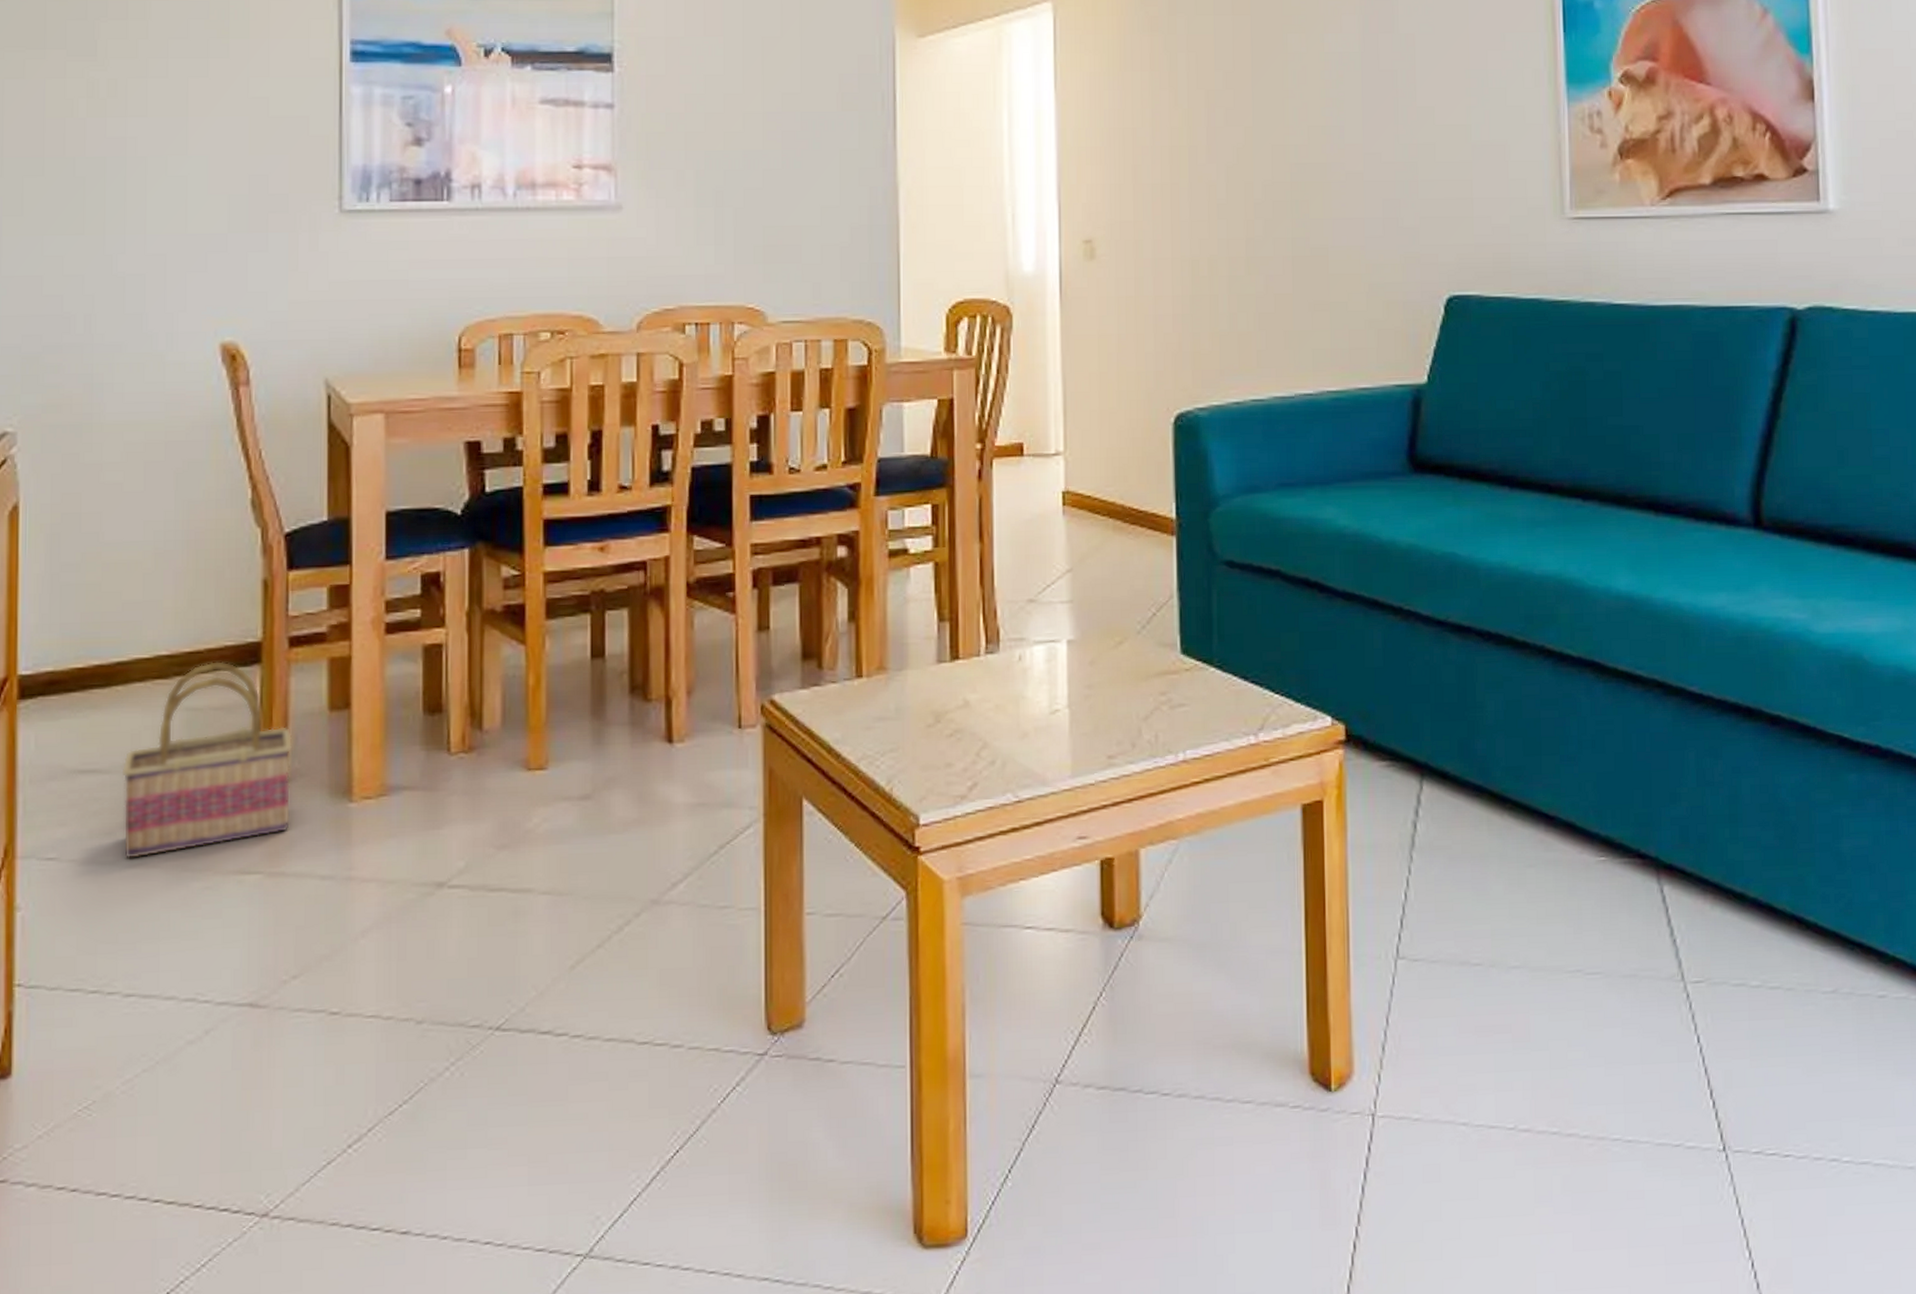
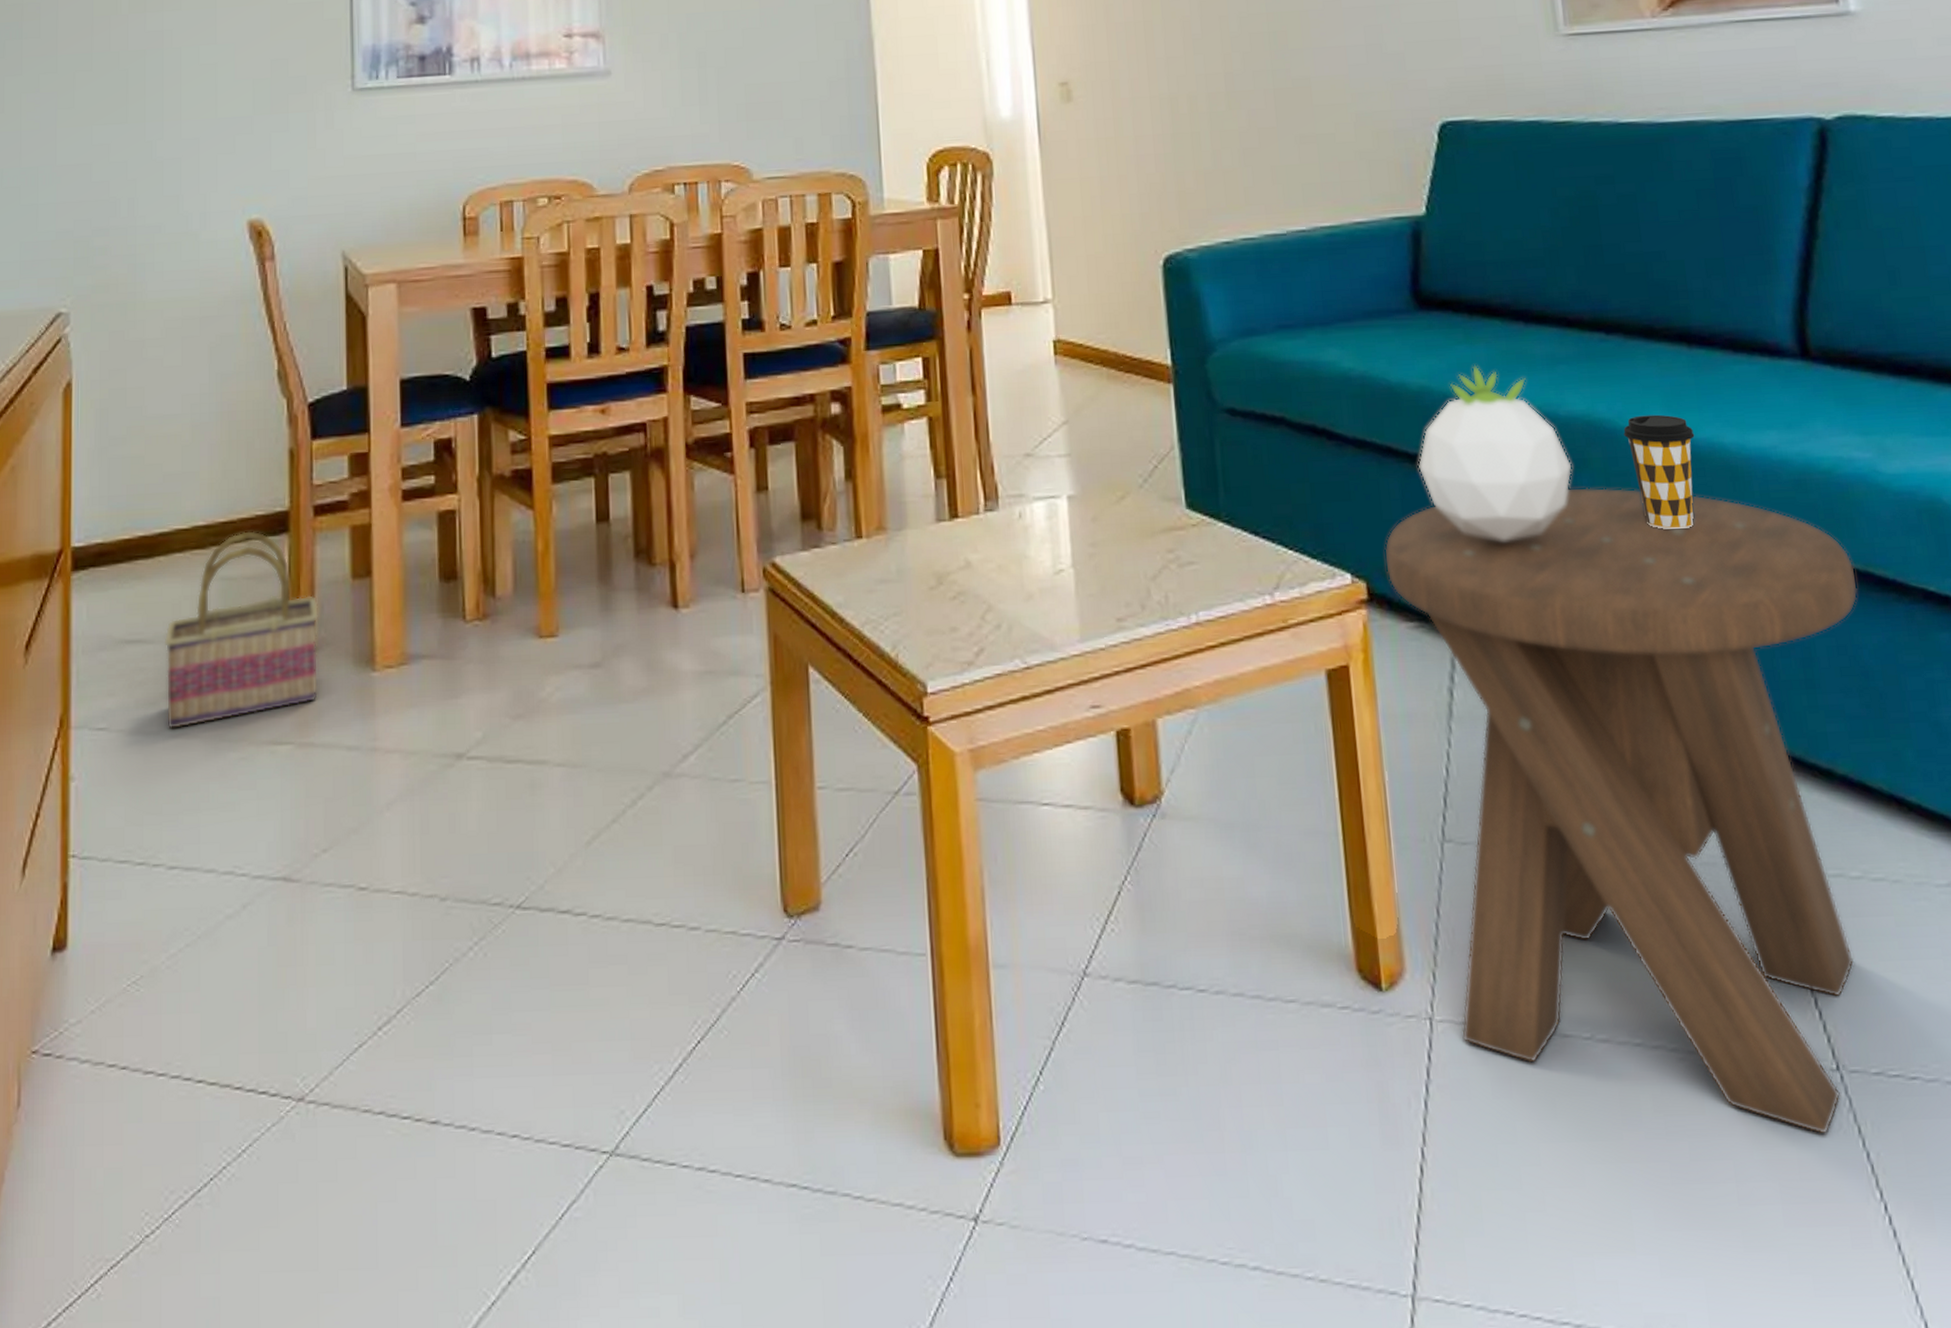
music stool: none [1363,640,1783,1205] -> present [1384,487,1858,1134]
succulent plant: none [1401,525,1542,689] -> present [1418,364,1573,541]
coffee cup: none [1590,575,1654,681] -> present [1623,414,1695,530]

